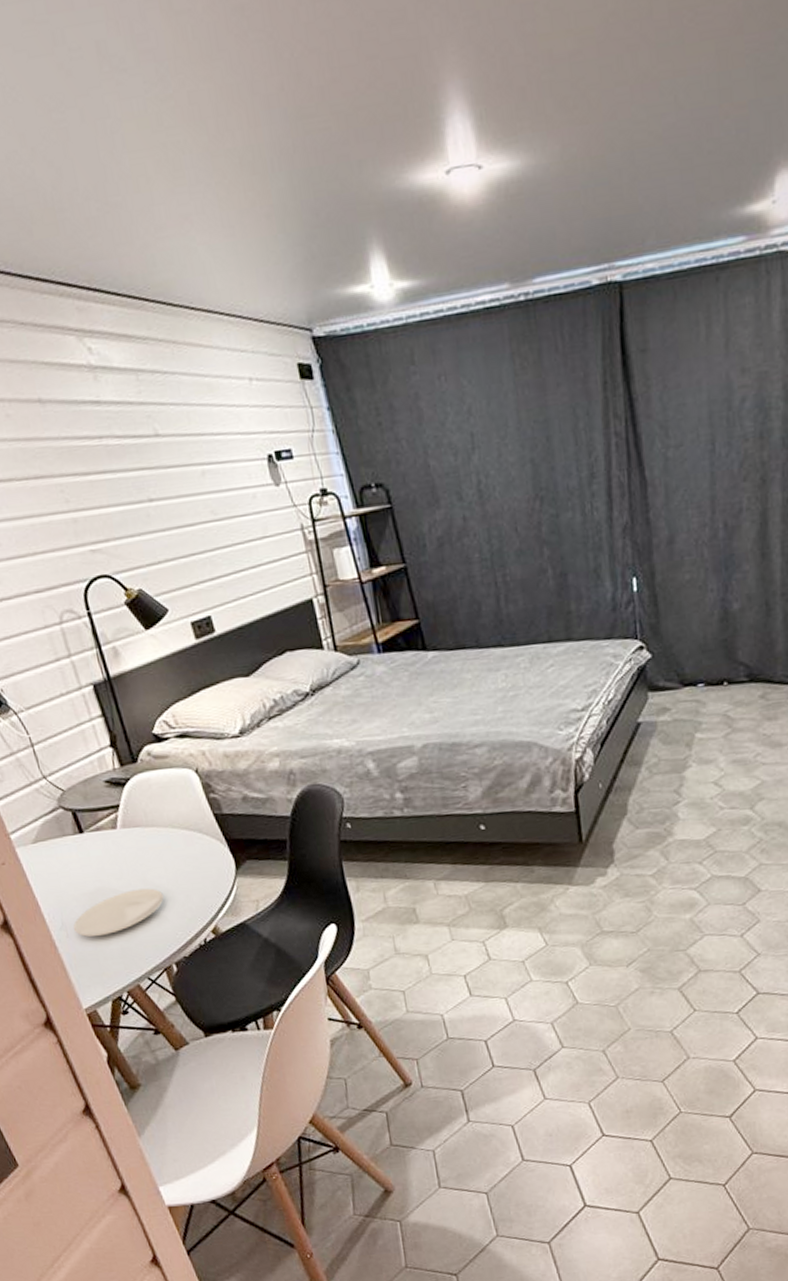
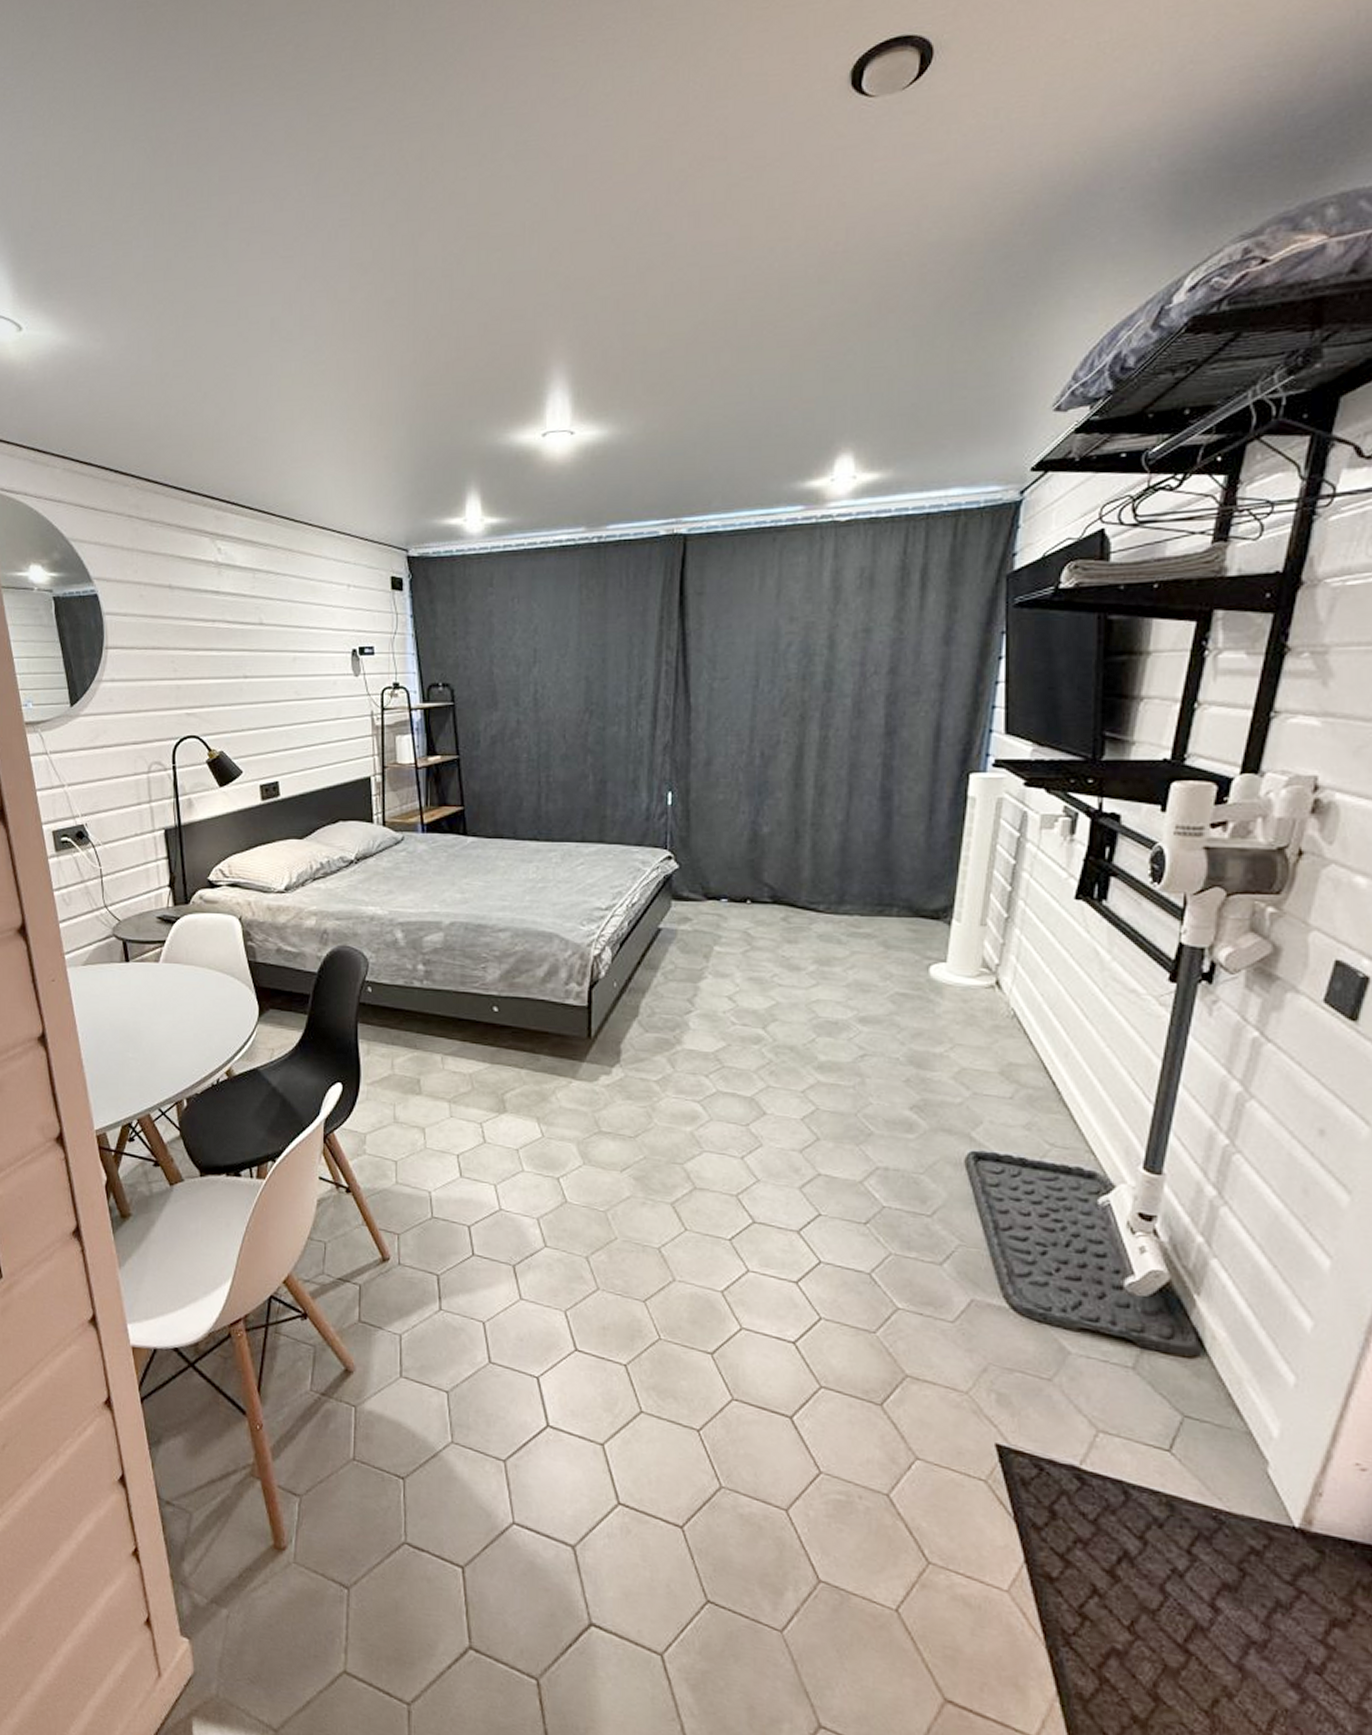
plate: present [73,888,164,937] -> none [101,1021,188,1062]

